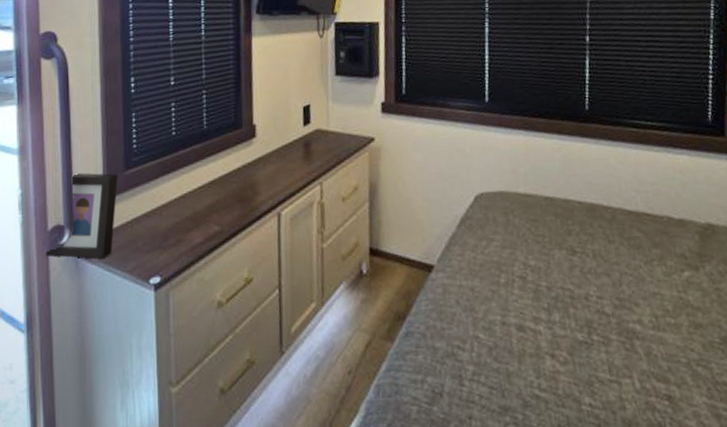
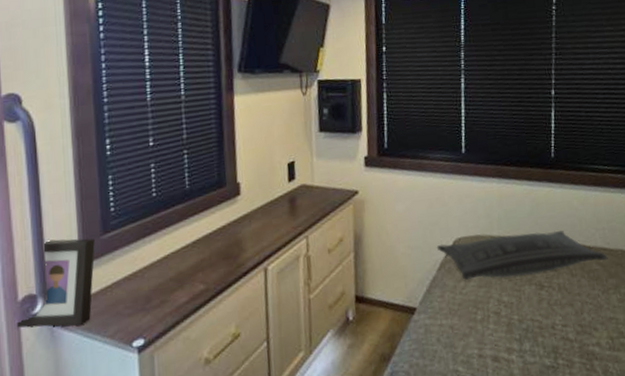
pillow: none [456,191,652,240] -> present [436,230,608,280]

